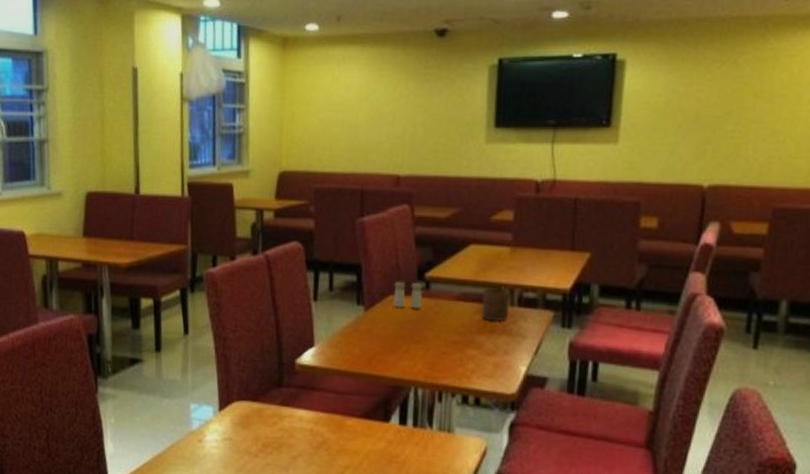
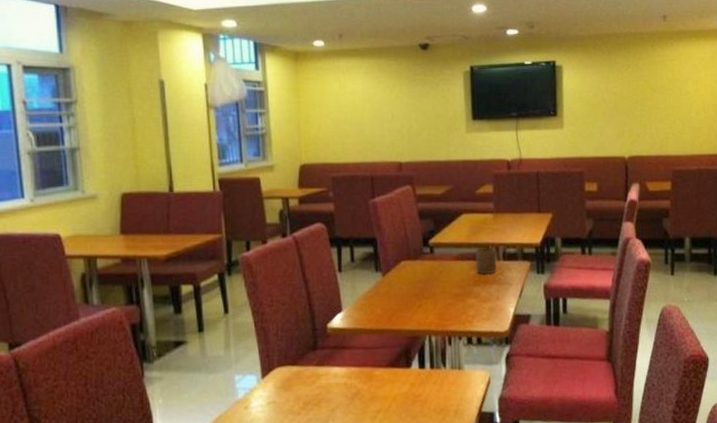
salt and pepper shaker: present [393,281,423,310] -> none [404,249,429,271]

